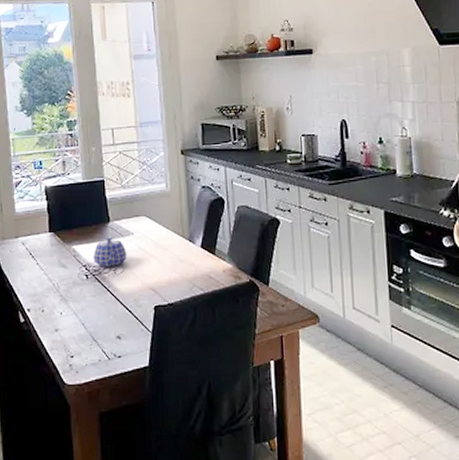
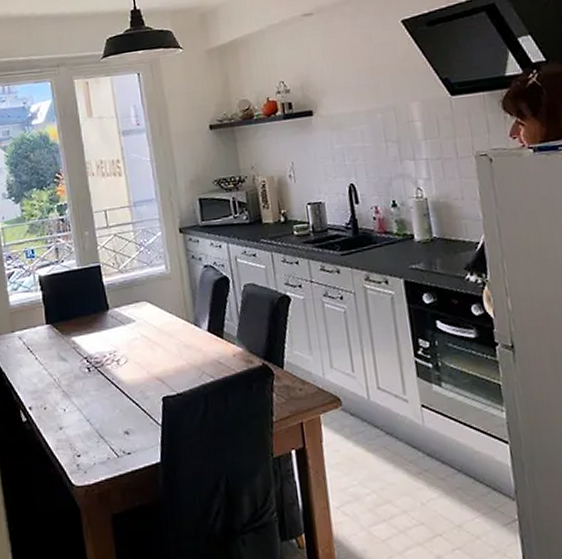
teapot: present [93,237,127,267] -> none [94,325,130,359]

